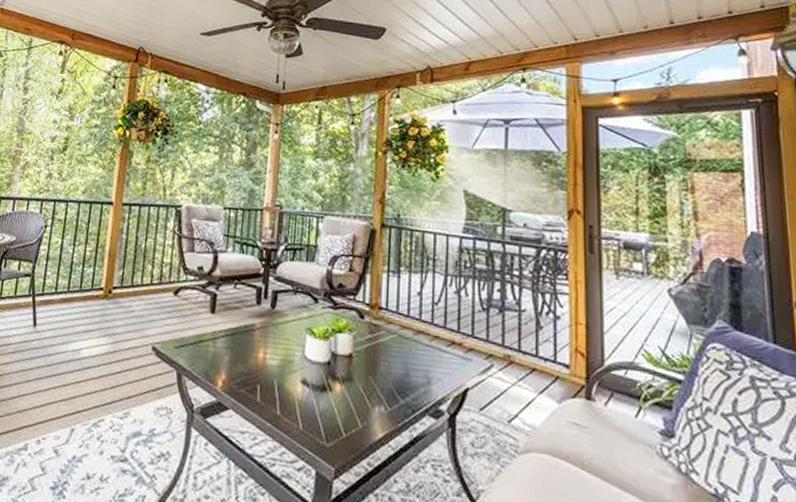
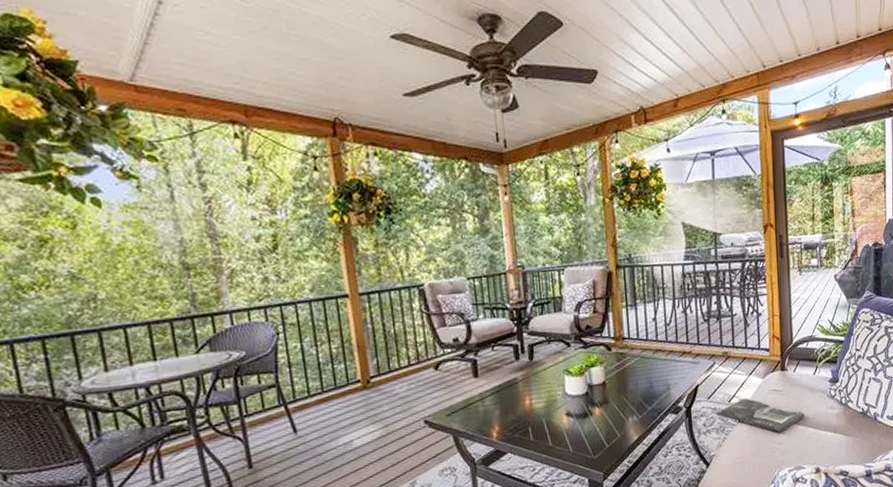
magazine: none [489,423,621,487] -> present [715,398,805,433]

